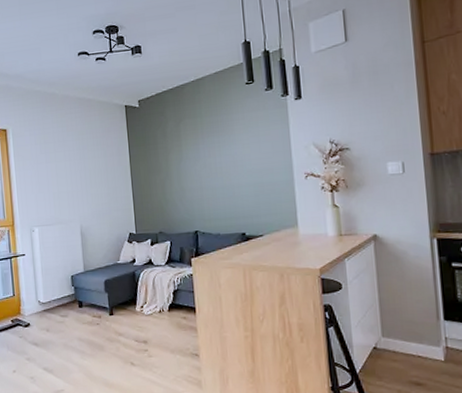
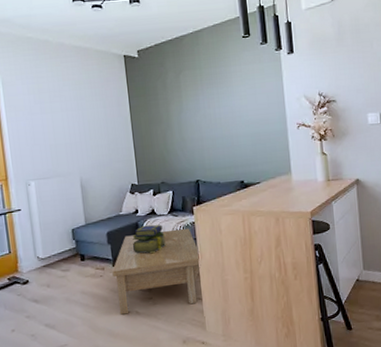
coffee table: none [108,280,199,365] -> present [112,228,201,315]
stack of books: none [129,275,164,305] -> present [132,225,167,254]

